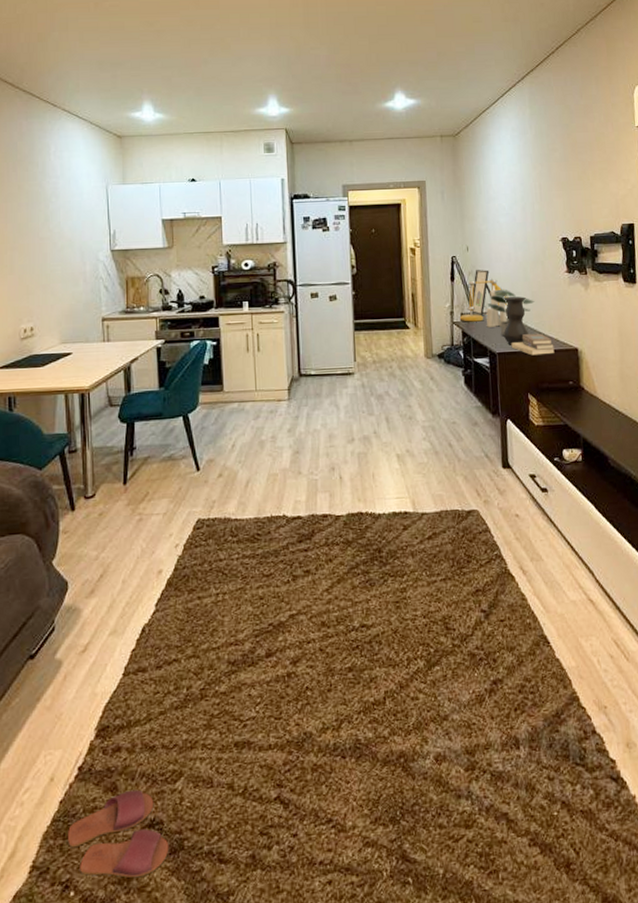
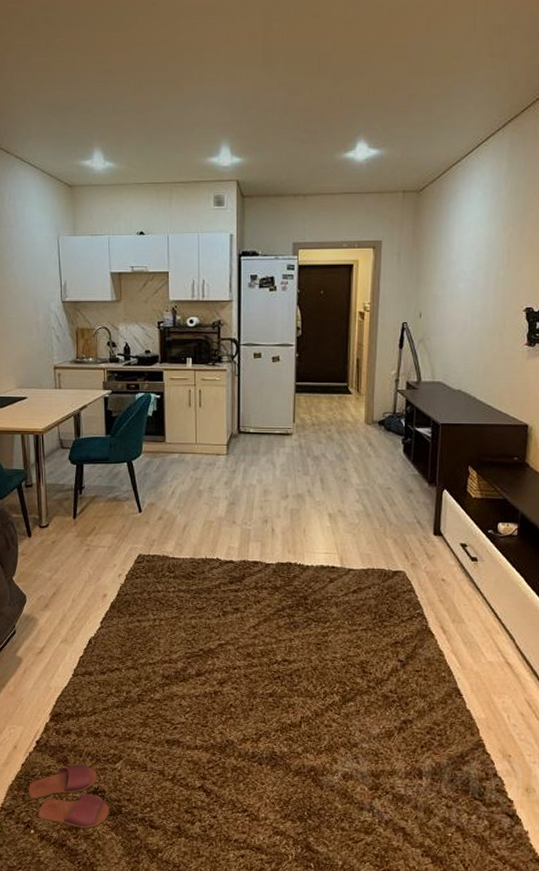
table lamp: present [459,279,509,322] -> none [404,348,459,391]
picture frame: present [471,270,491,316] -> none [418,338,442,386]
candle: present [486,287,508,328] -> none [432,356,456,398]
potted plant: present [487,289,535,337] -> none [435,359,487,408]
vase: present [502,296,529,345] -> none [448,368,478,417]
books: present [511,333,555,356] -> none [456,407,503,429]

